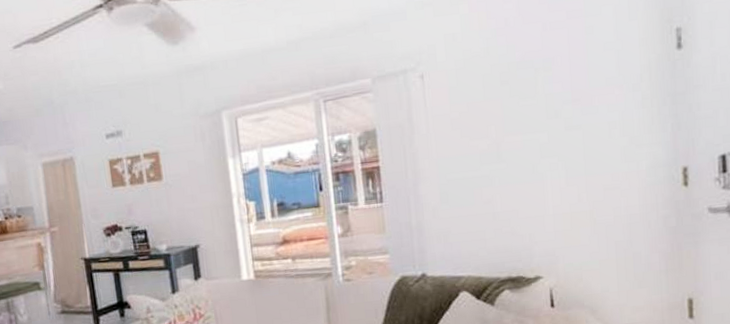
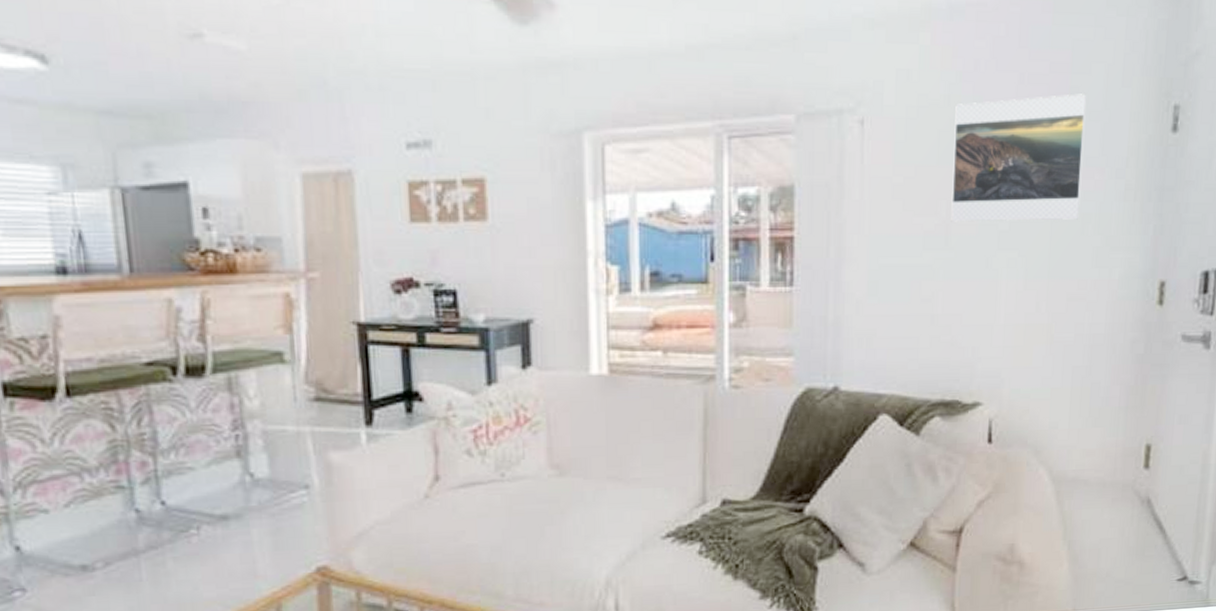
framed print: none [494,30,605,141] -> present [951,94,1086,222]

